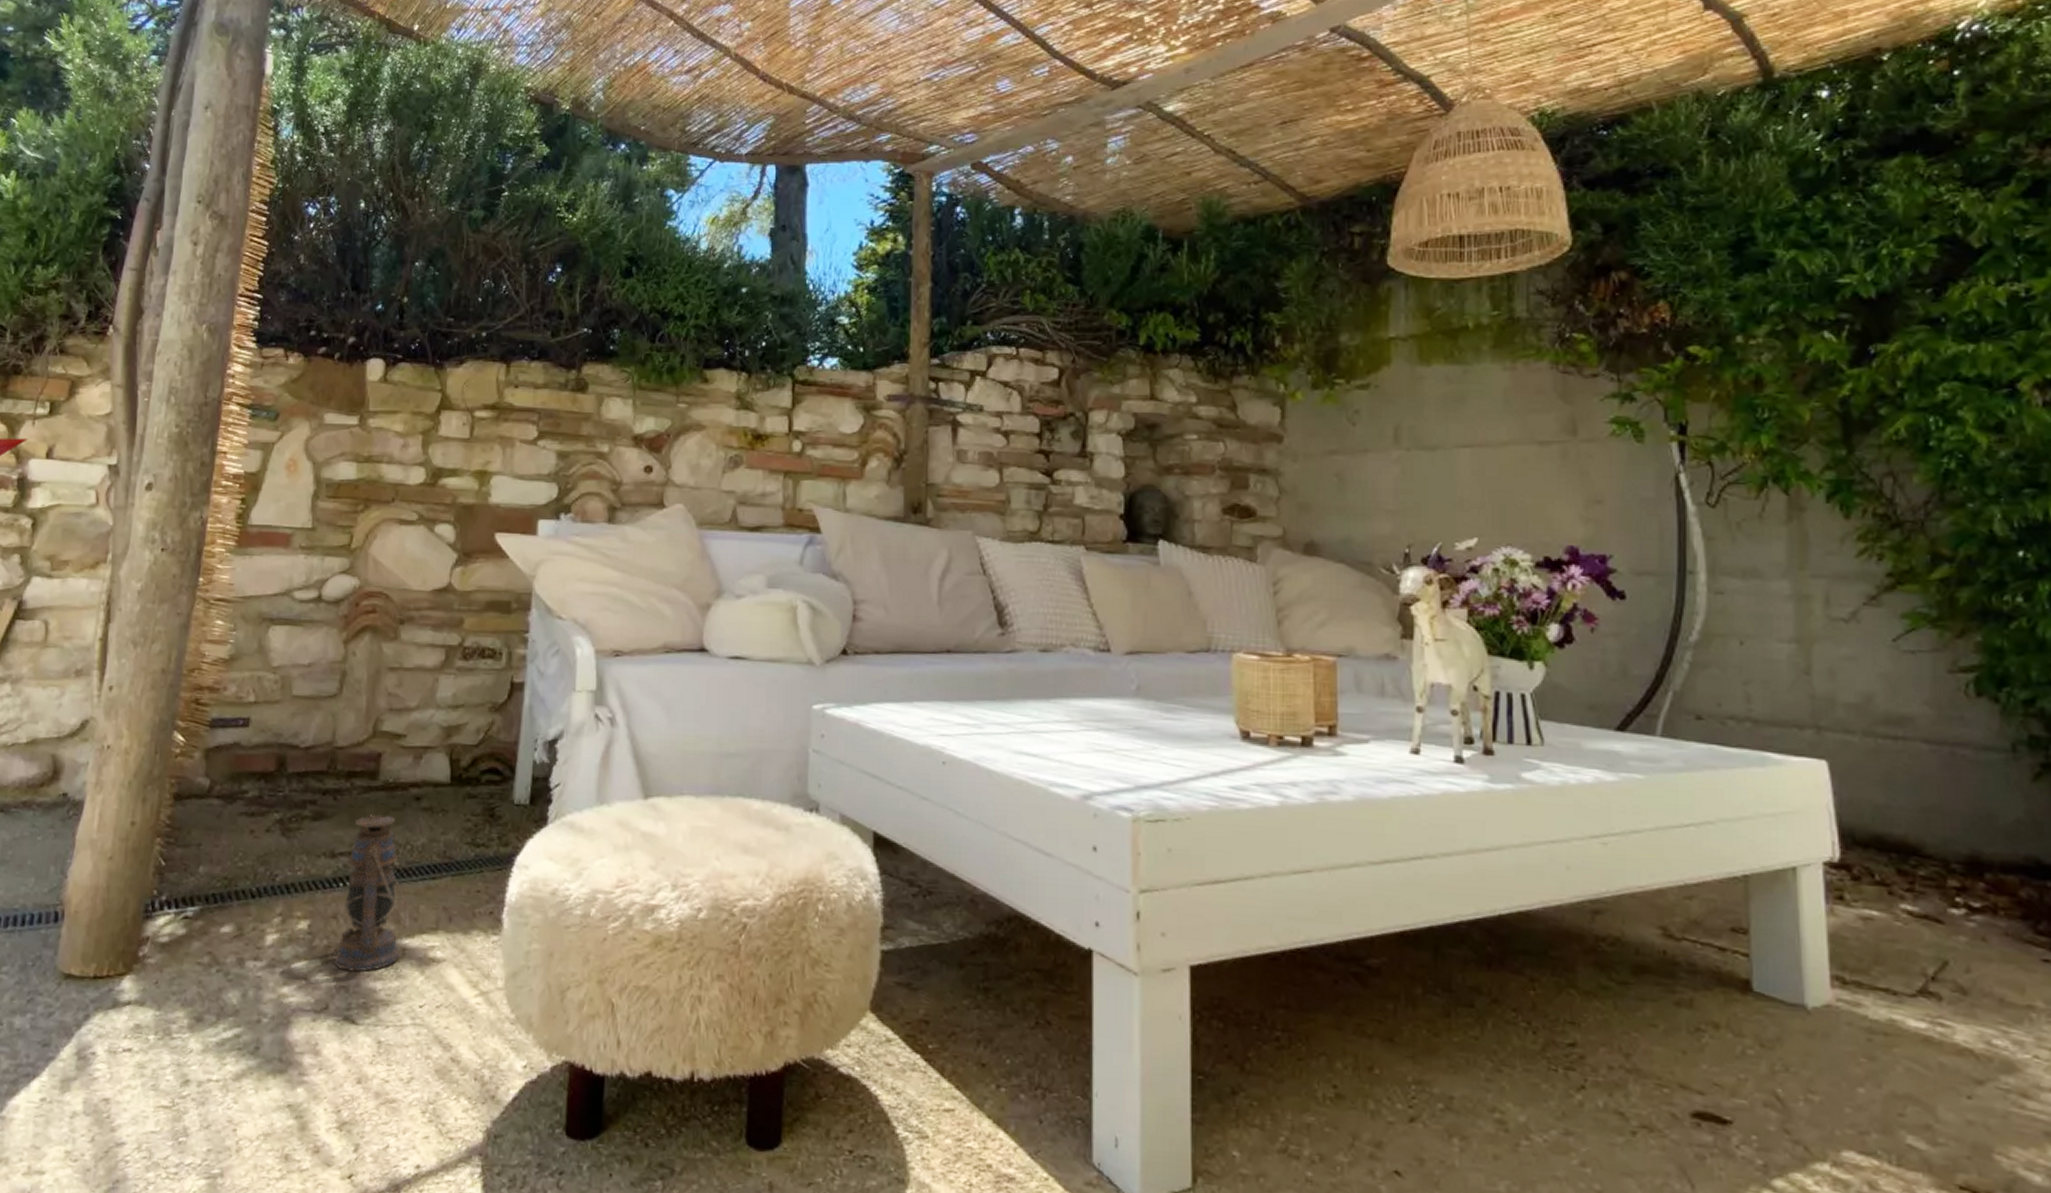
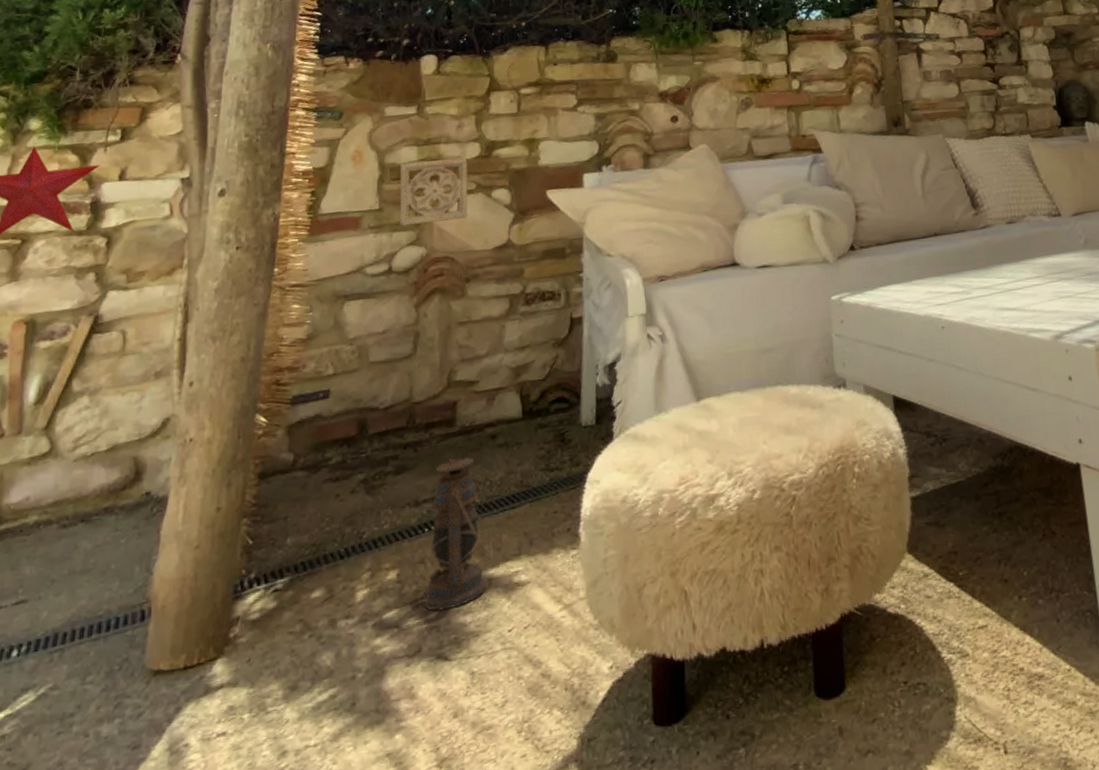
wall ornament: none [332,479,410,552] -> present [398,157,468,227]

